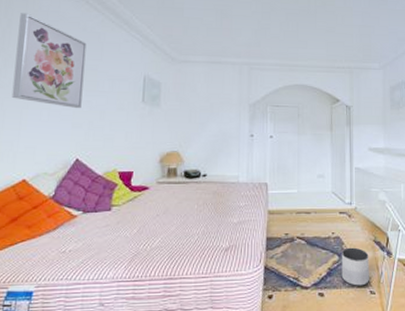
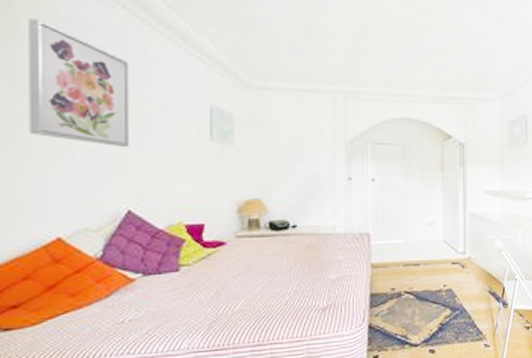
planter: present [341,247,369,286] -> none [454,299,484,340]

